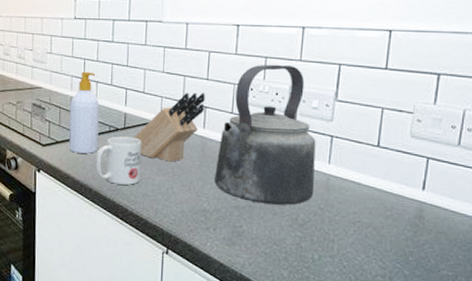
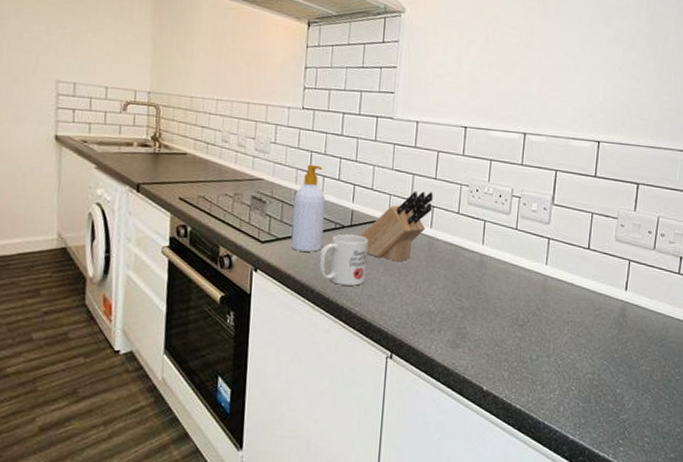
kettle: present [215,64,316,205] -> none [440,167,535,306]

